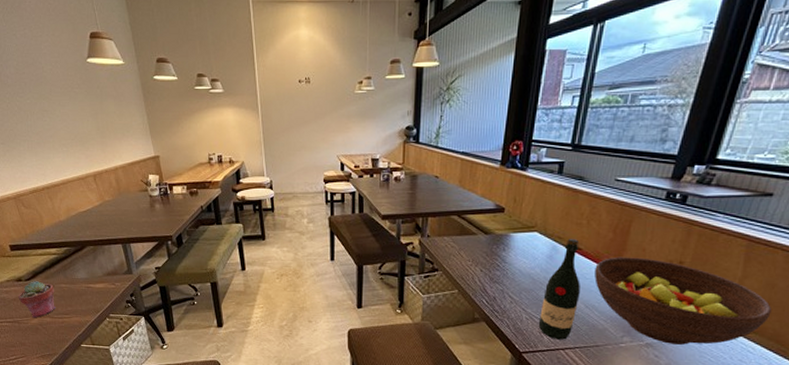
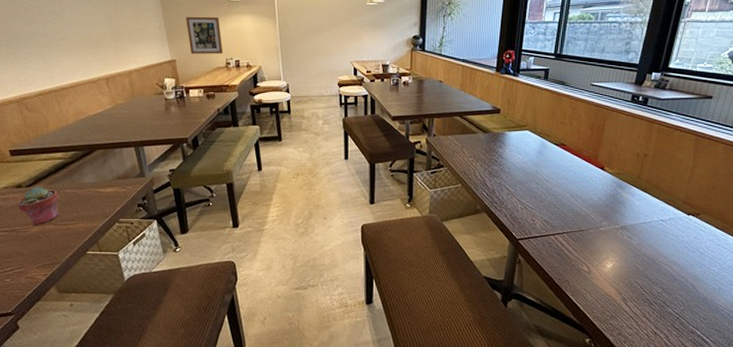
wall art: none [168,110,206,150] -> present [186,16,224,54]
wine bottle: present [538,238,580,340] -> none [531,135,566,226]
fruit bowl: present [595,257,771,345] -> none [577,151,716,226]

